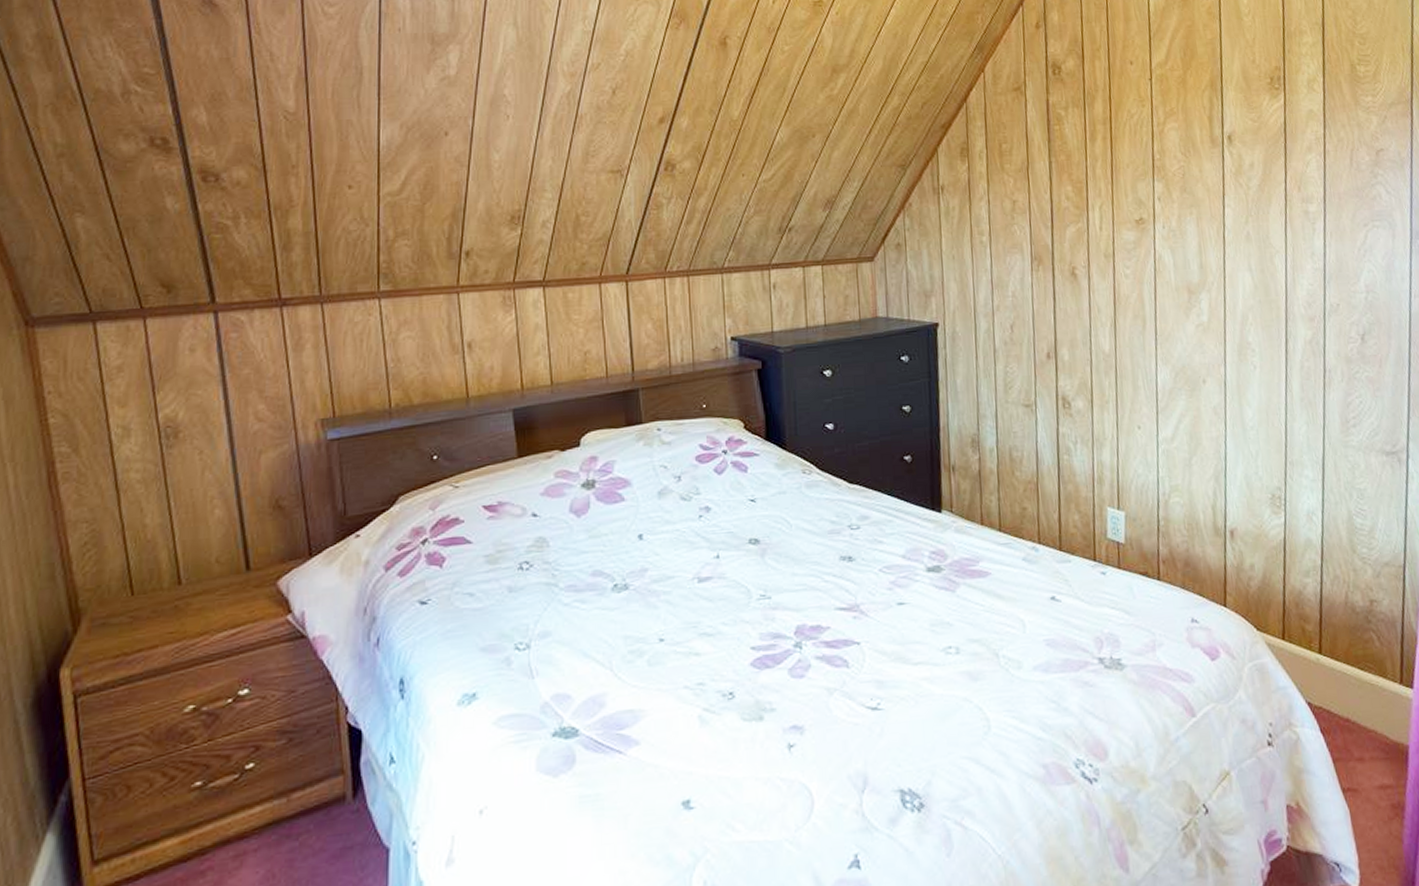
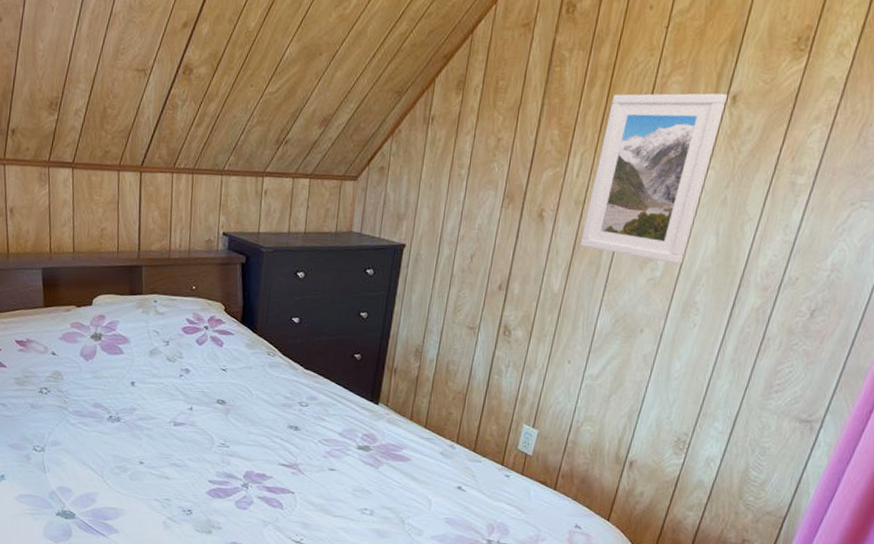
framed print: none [1116,134,1226,306] -> present [580,93,727,265]

